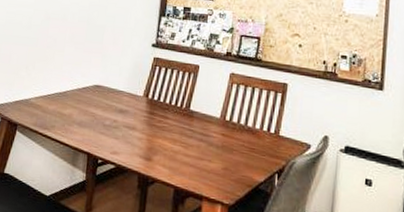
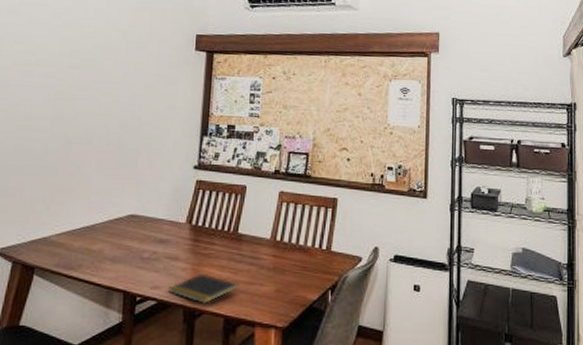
notepad: none [126,144,189,174] -> present [168,273,239,305]

